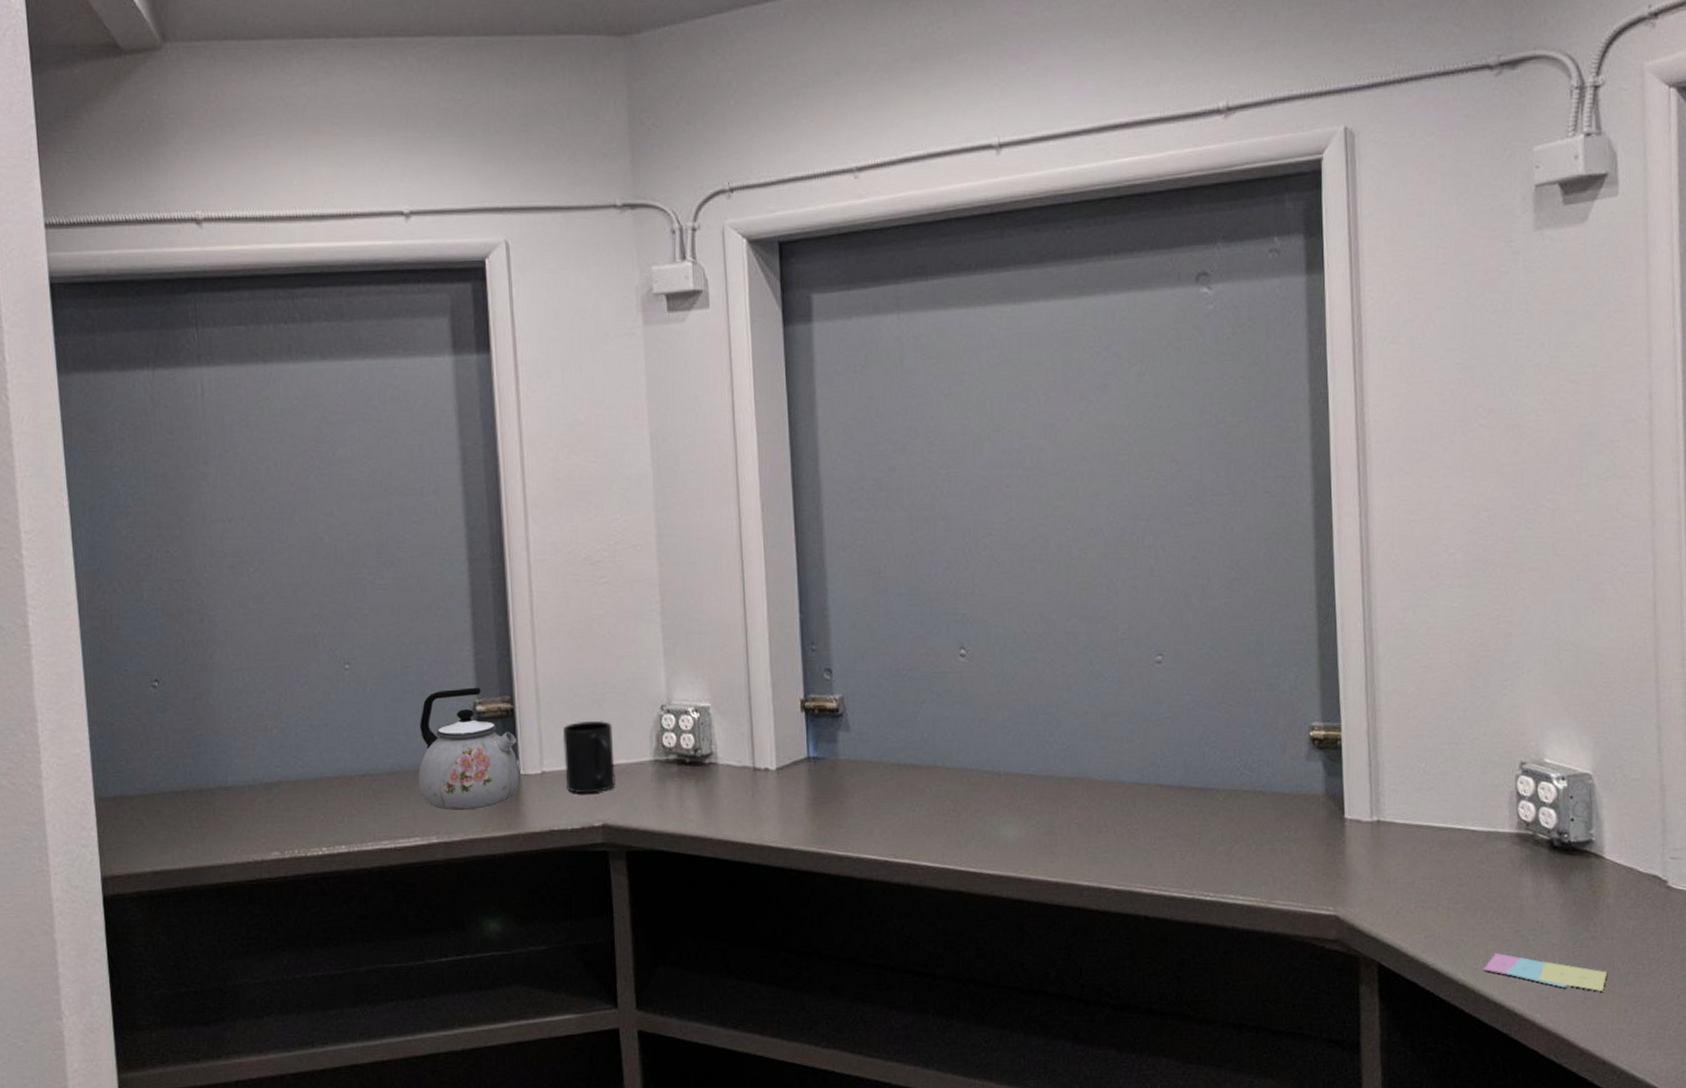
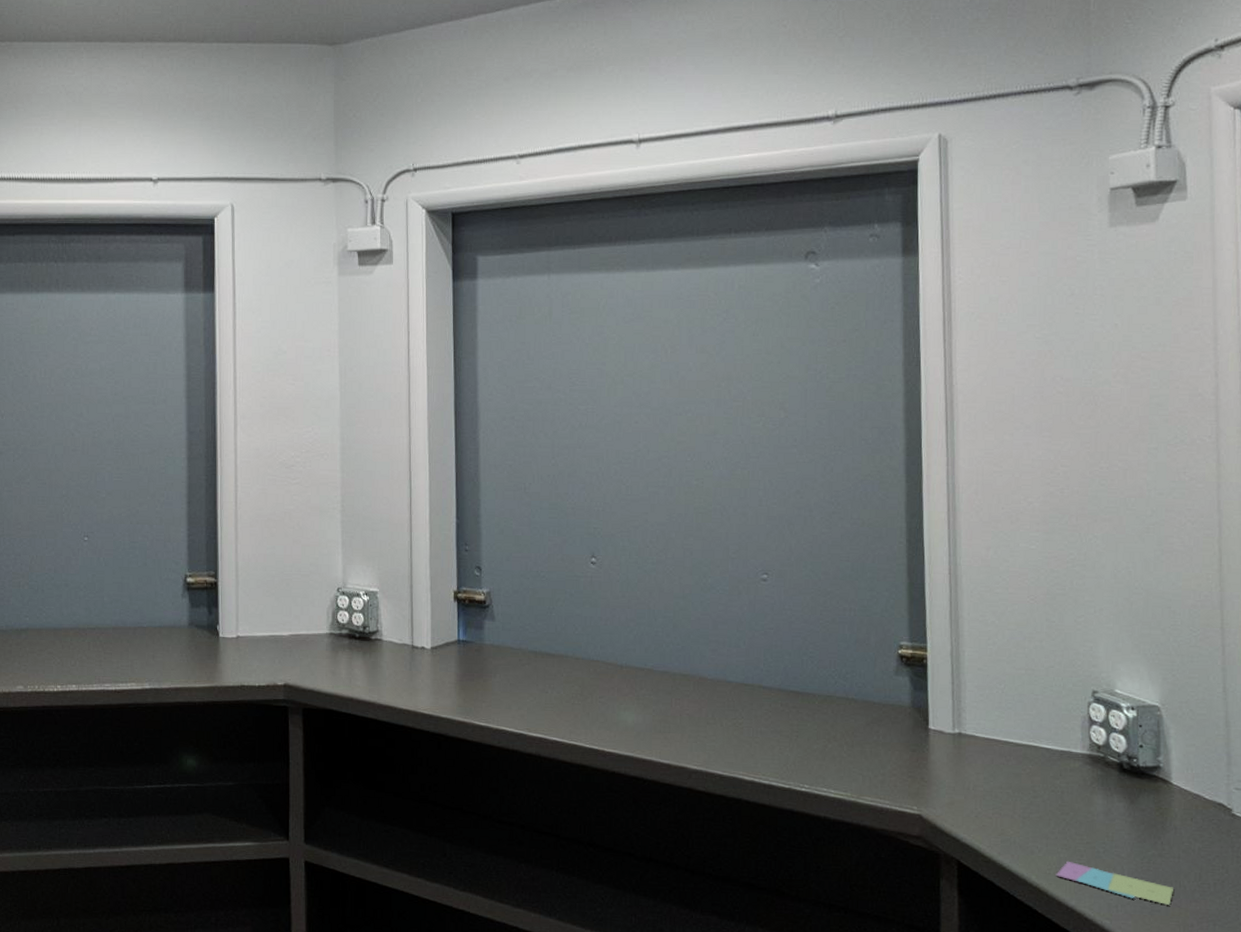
kettle: present [418,687,520,811] -> none [136,562,219,664]
mug: present [562,720,615,794] -> none [255,596,297,657]

